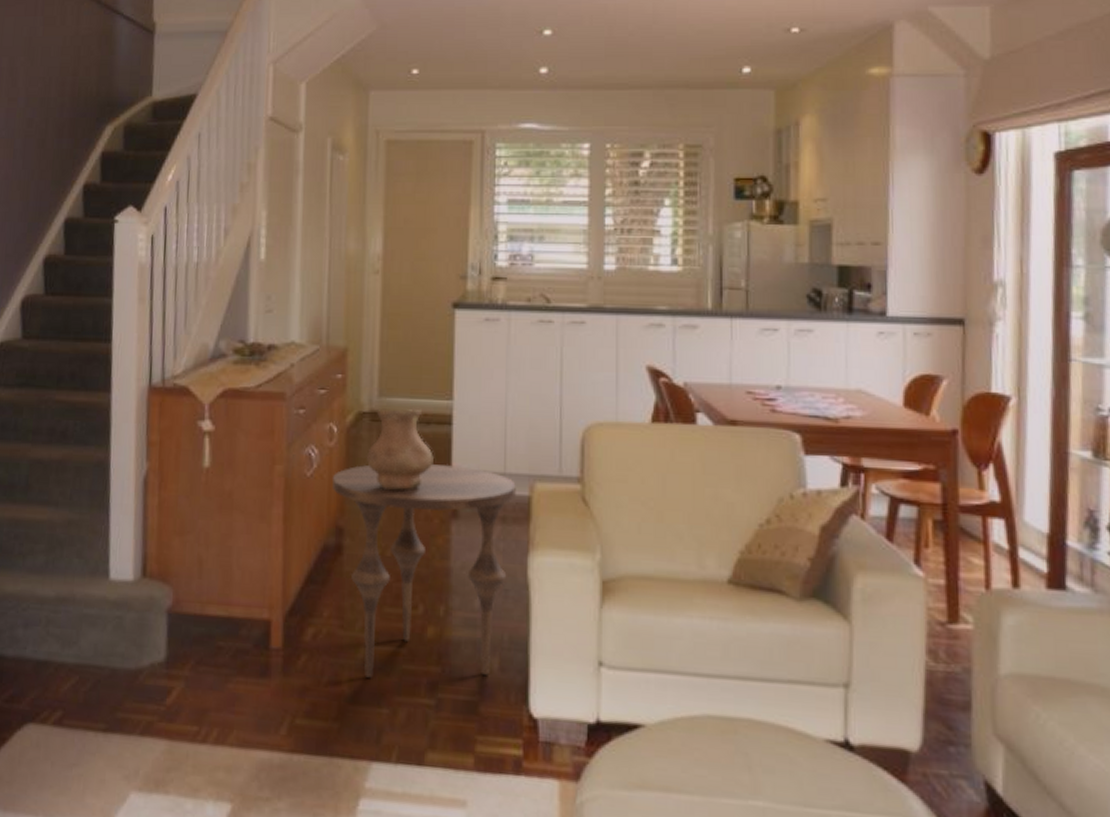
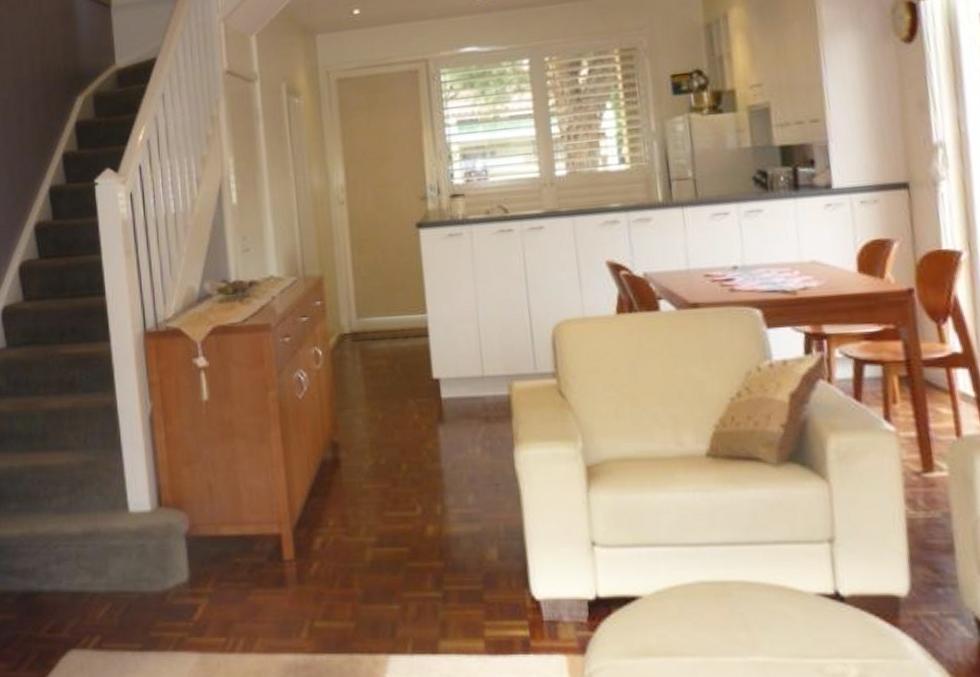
side table: present [333,464,516,678] -> none [323,374,496,578]
vase: present [367,408,434,490] -> none [352,326,415,403]

